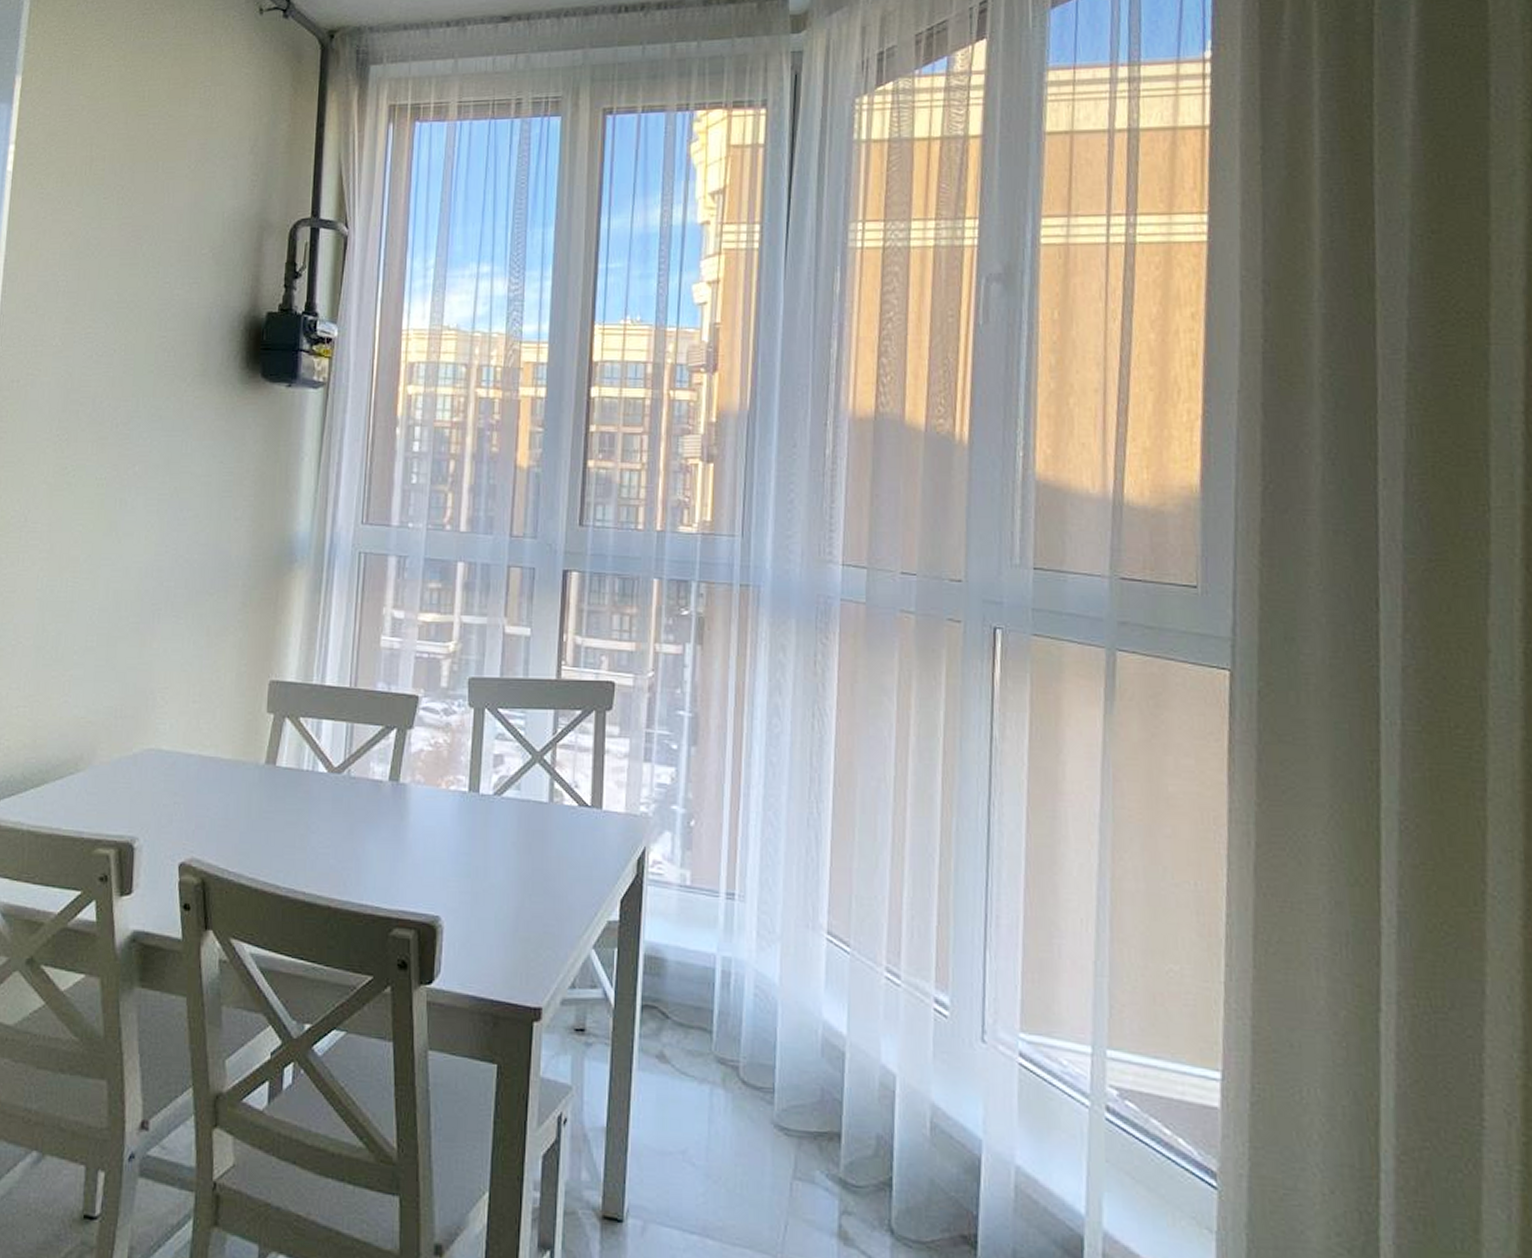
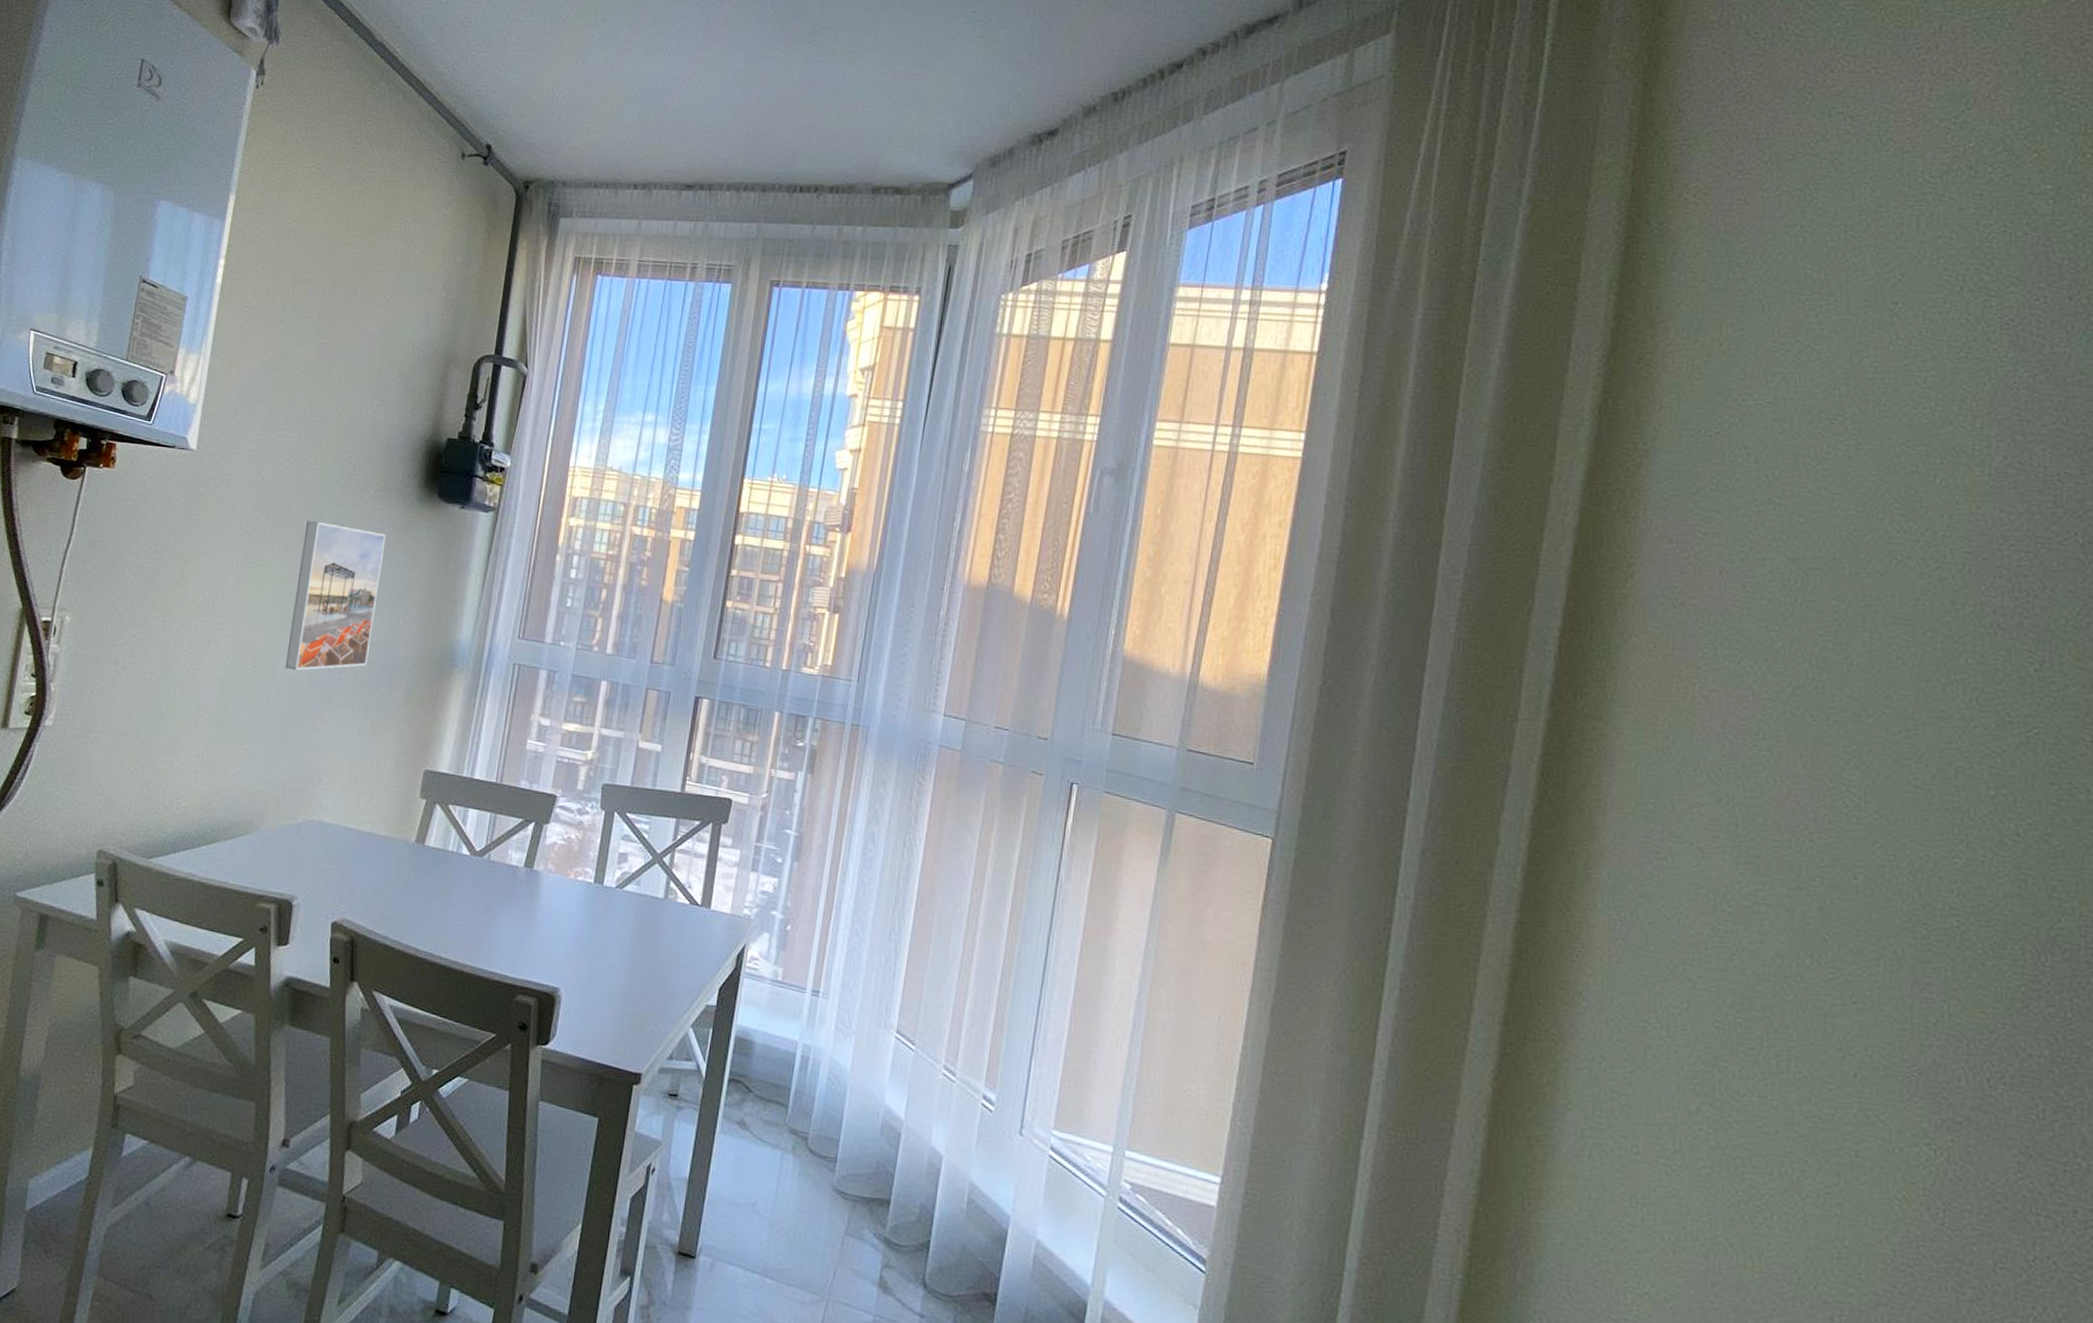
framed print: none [108,416,208,582] -> present [285,520,386,671]

